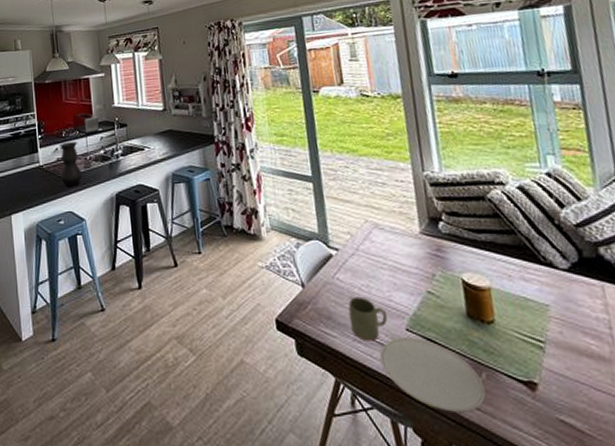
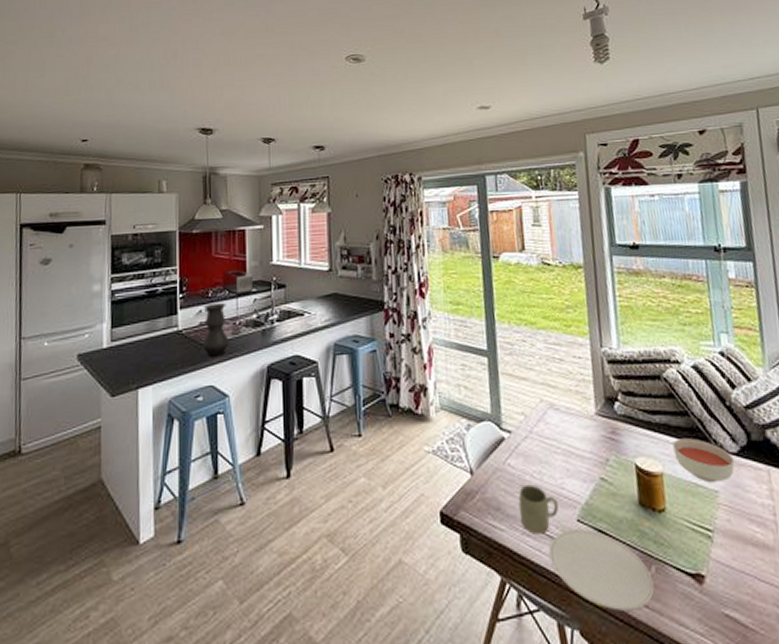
bowl: none [499,255,566,296] -> present [672,438,735,482]

